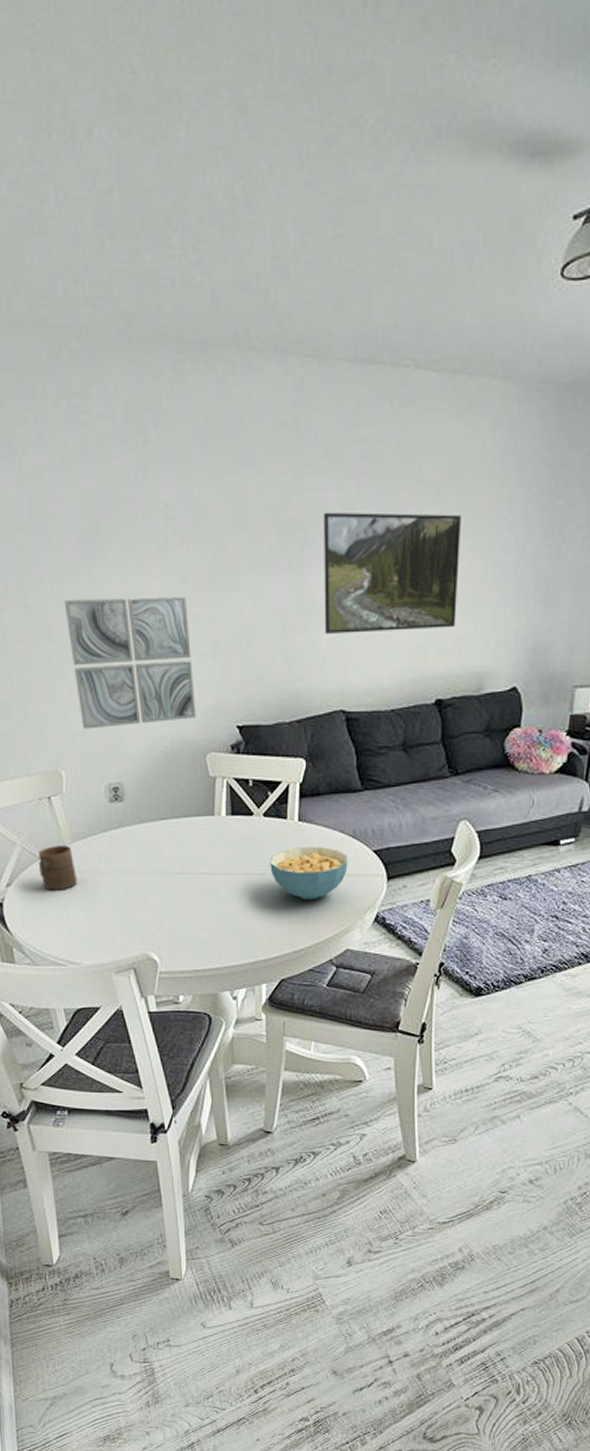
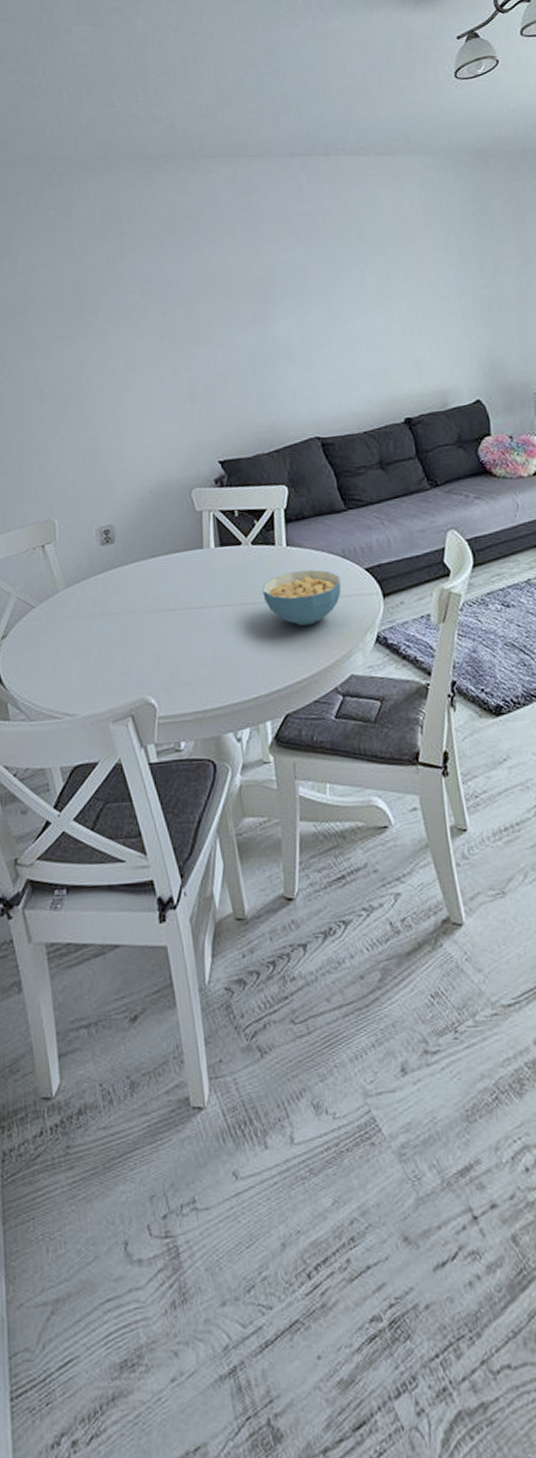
cup: present [38,844,77,890] -> none [33,591,71,639]
wall art: present [64,597,196,729] -> none [54,353,180,479]
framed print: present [324,512,461,634] -> none [280,261,413,371]

